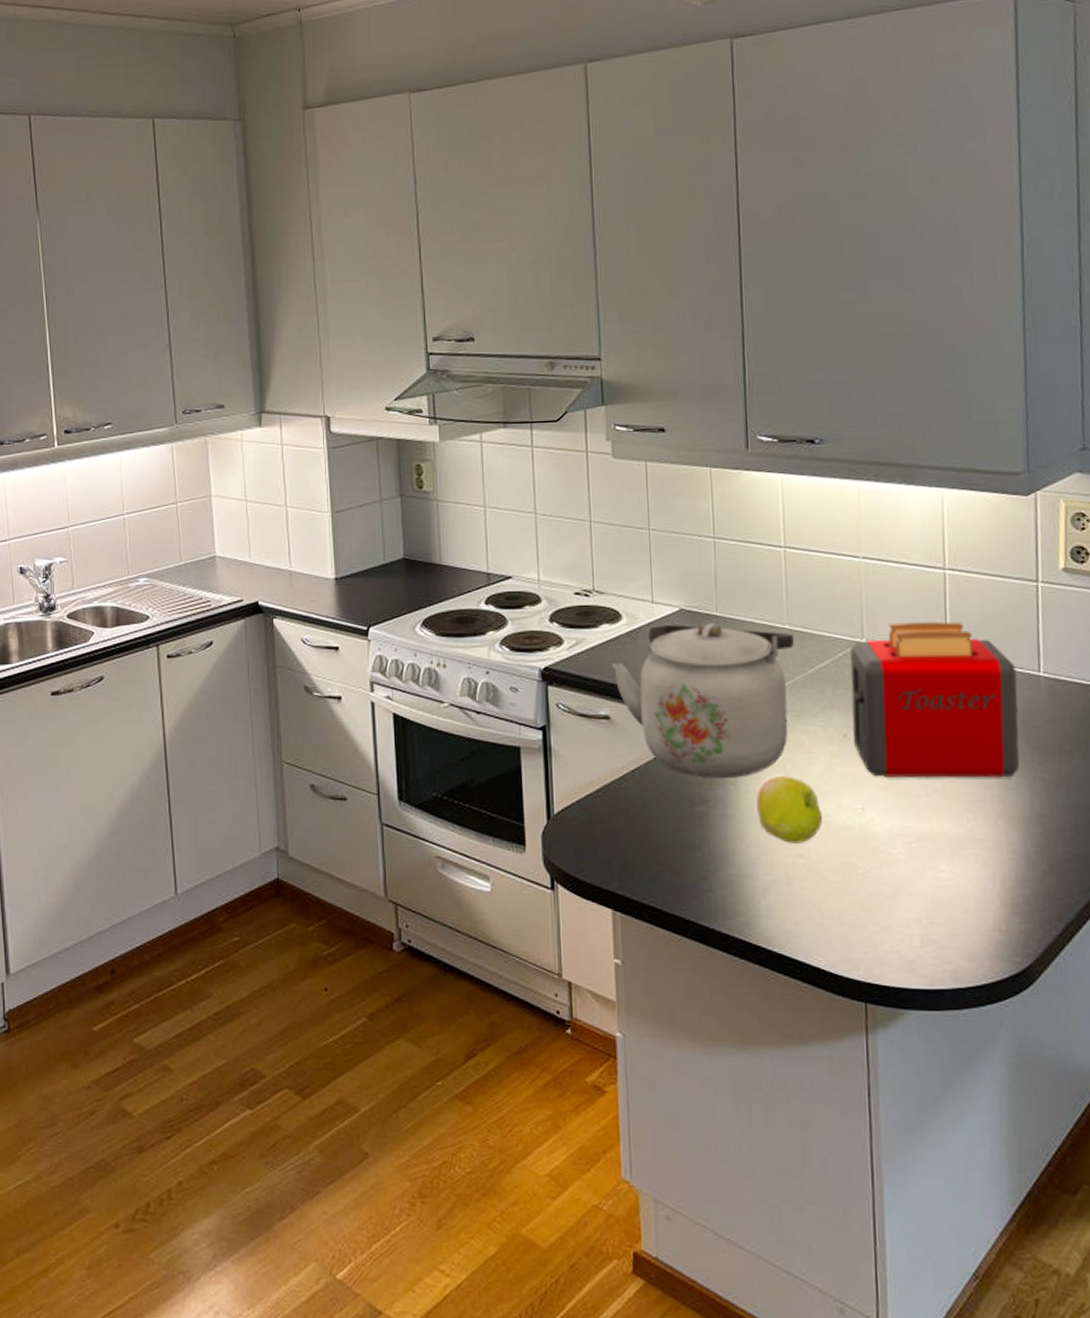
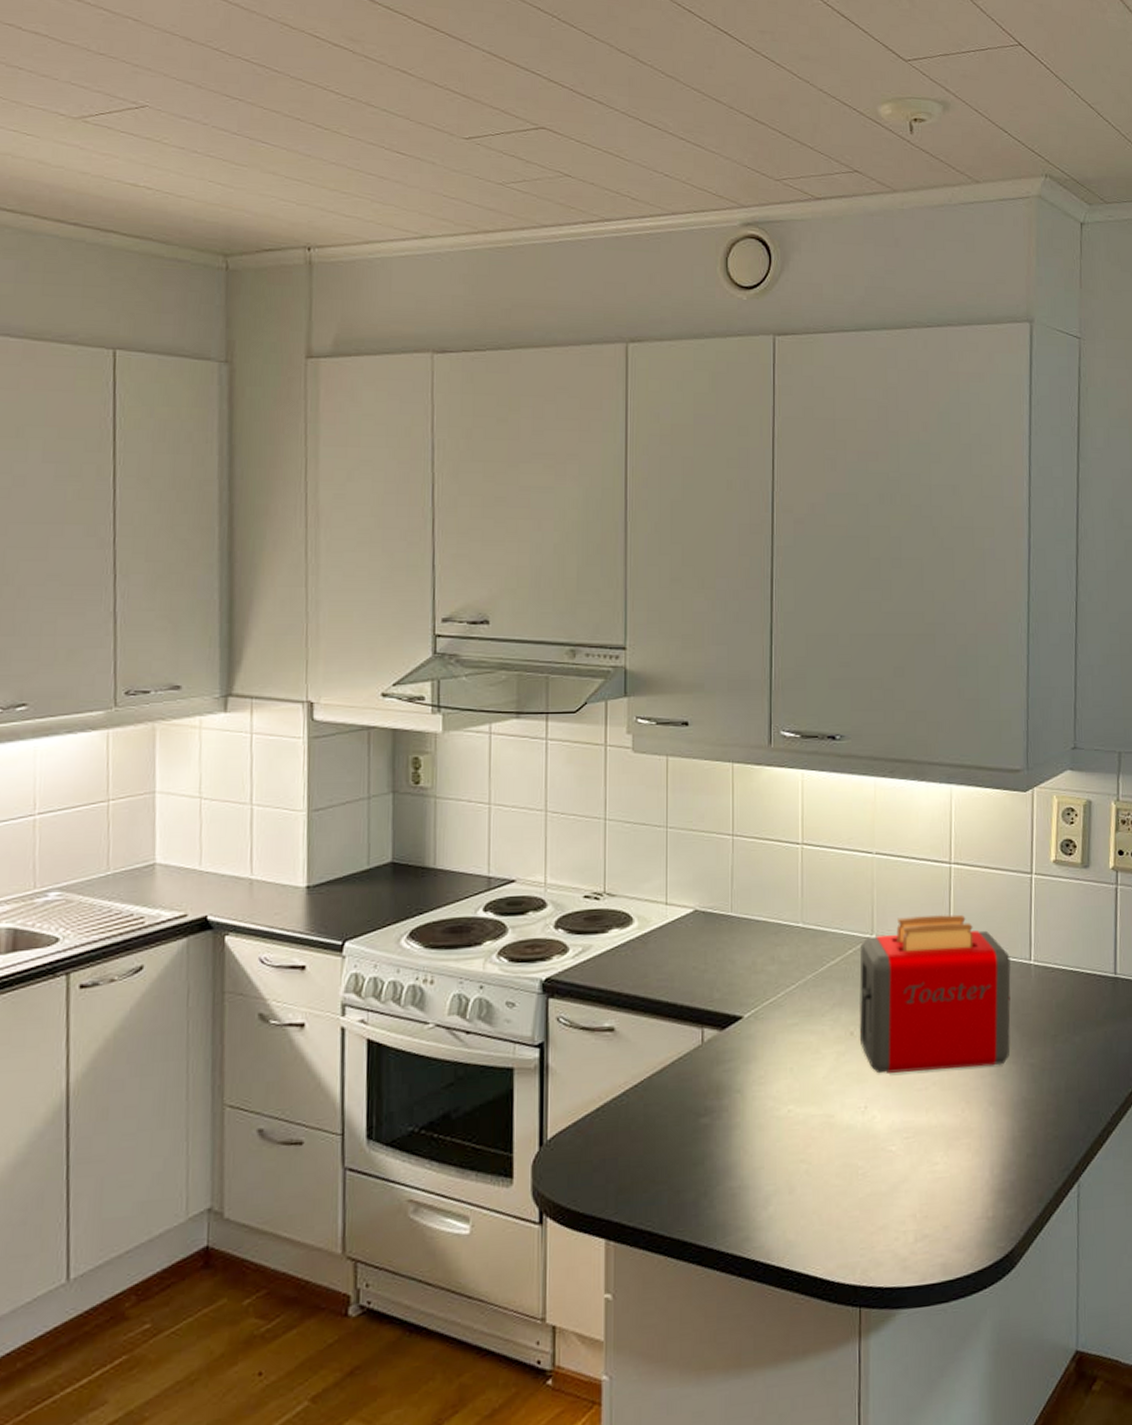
kettle: present [612,623,795,779] -> none [620,924,808,1088]
fruit: present [757,776,823,843] -> none [763,1079,827,1149]

